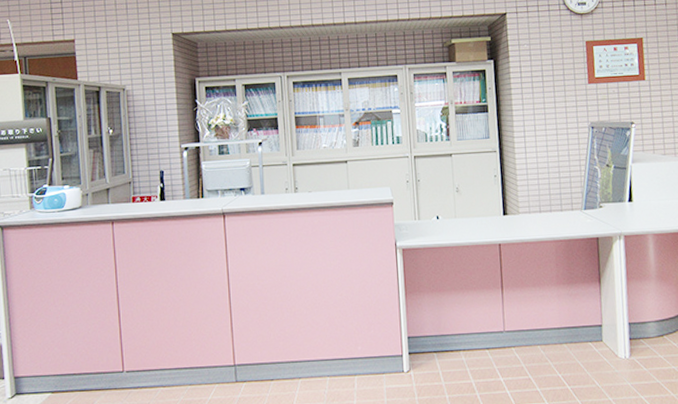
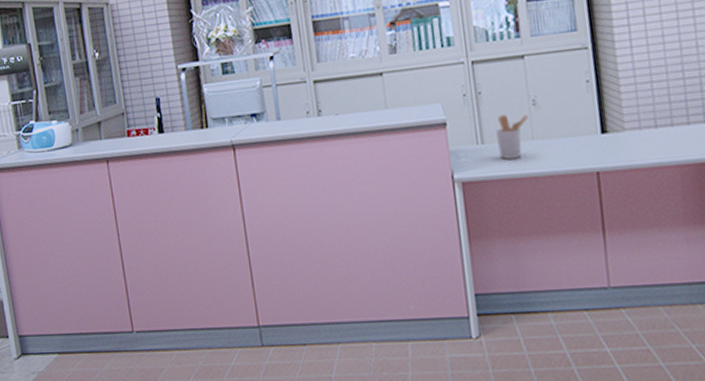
utensil holder: none [428,198,453,232] -> present [495,114,529,160]

